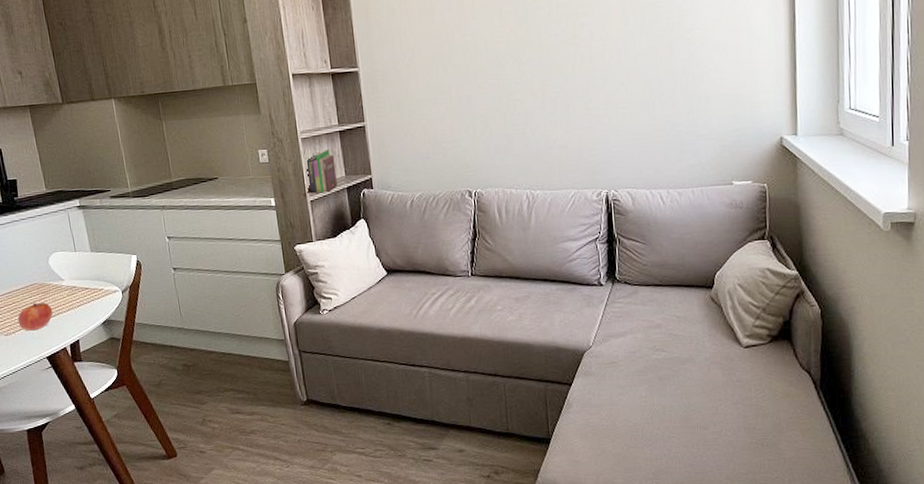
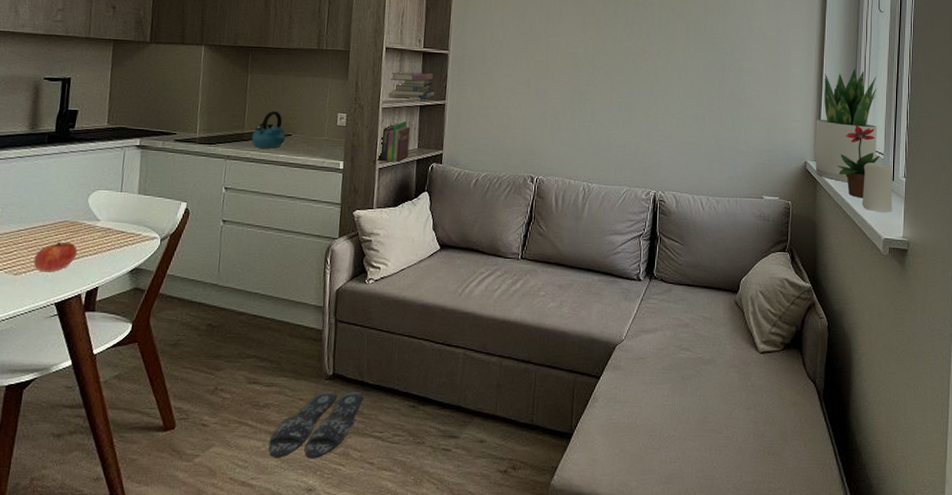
kettle: none [180,156,214,195] -> present [251,110,286,149]
slippers: none [262,413,340,476] -> present [268,390,363,459]
books: none [303,94,353,127] -> present [389,71,435,99]
planter: none [791,18,870,155] -> present [814,68,877,182]
potted flower: none [821,86,874,171] -> present [837,125,880,198]
candle: none [853,127,894,185] -> present [861,162,893,213]

